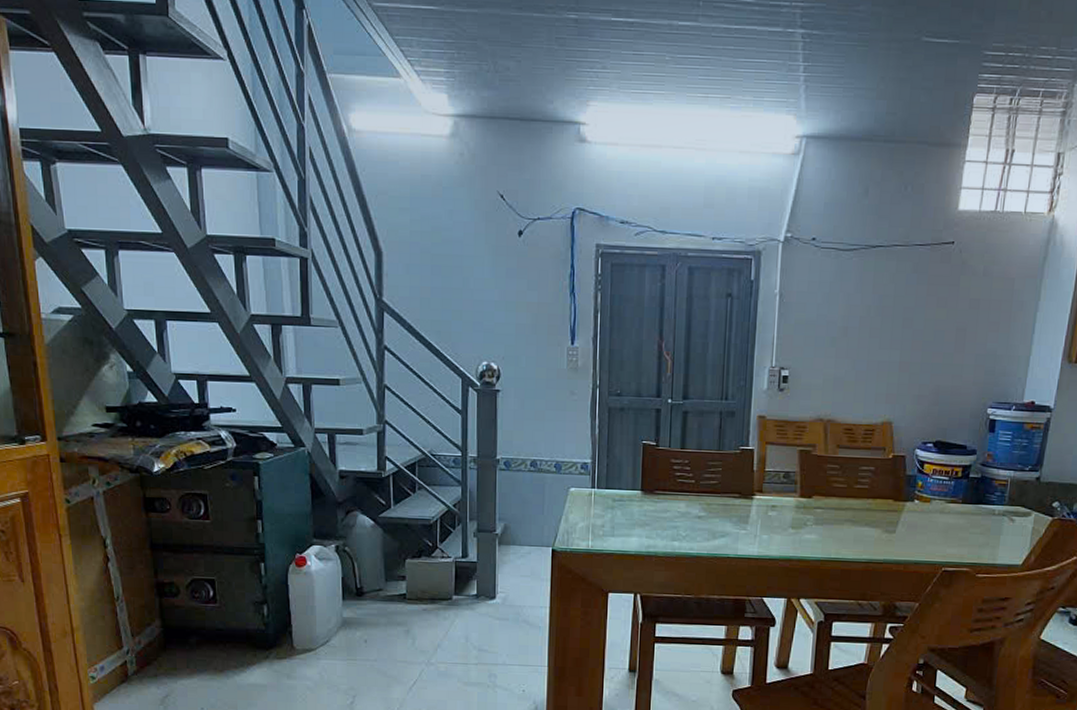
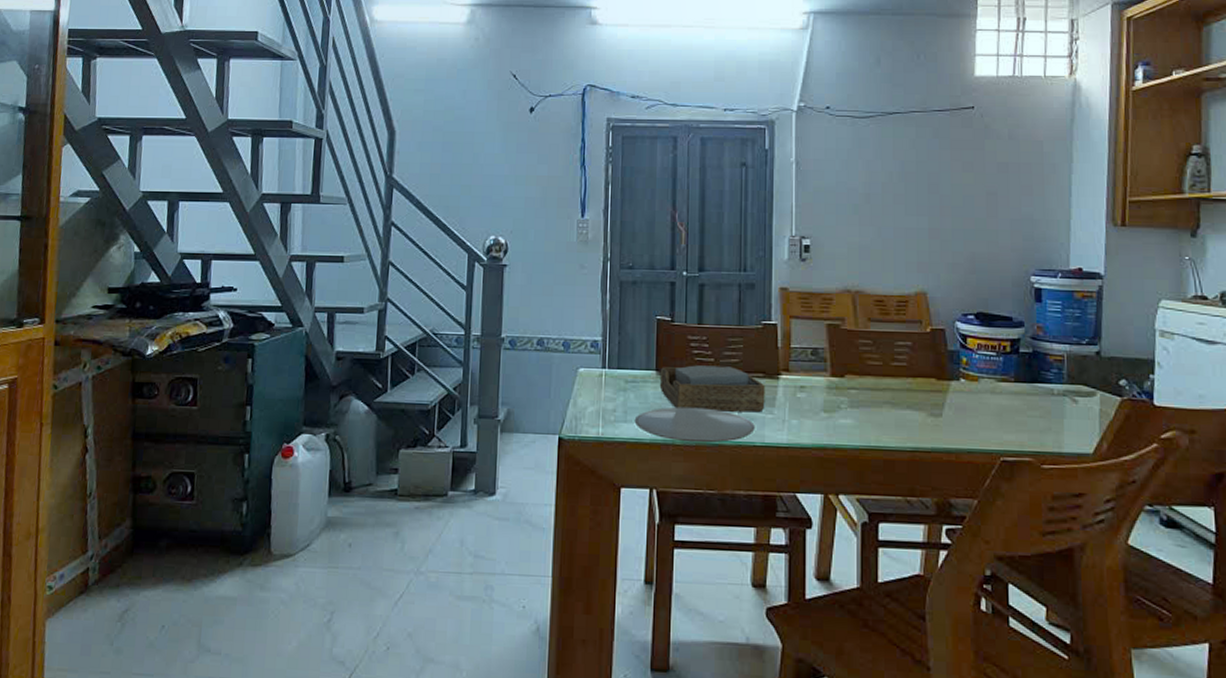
plate: none [621,523,731,555] -> present [634,406,756,443]
napkin holder: none [644,486,741,529] -> present [659,365,766,413]

